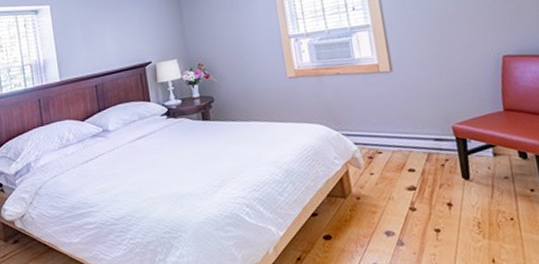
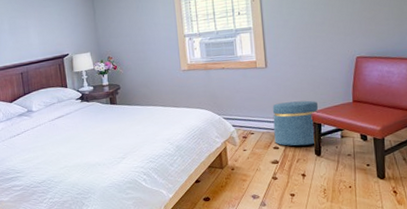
ottoman: none [402,110,461,168] -> present [272,100,319,146]

